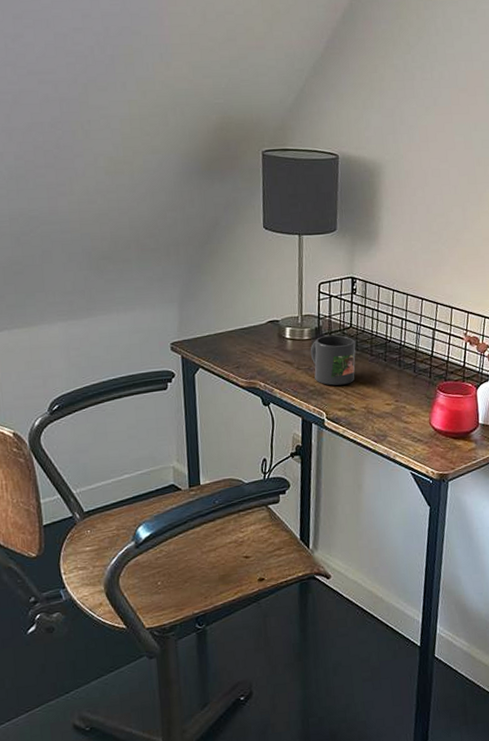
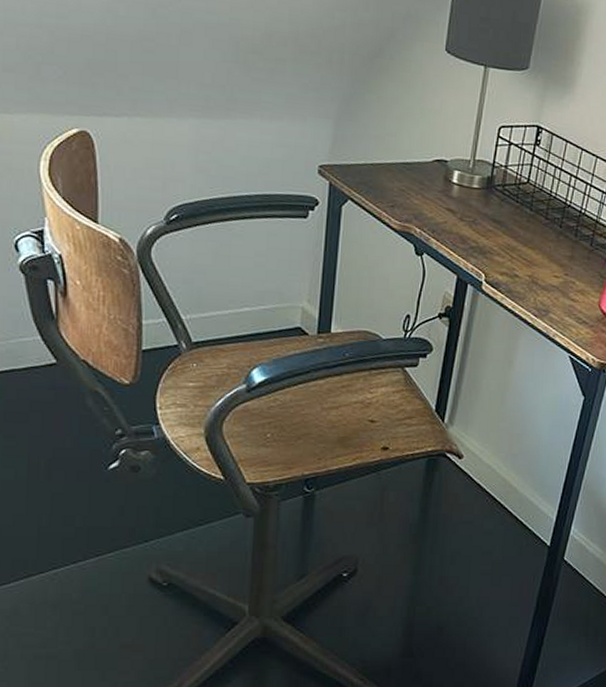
mug: present [310,335,356,386] -> none [477,187,531,247]

